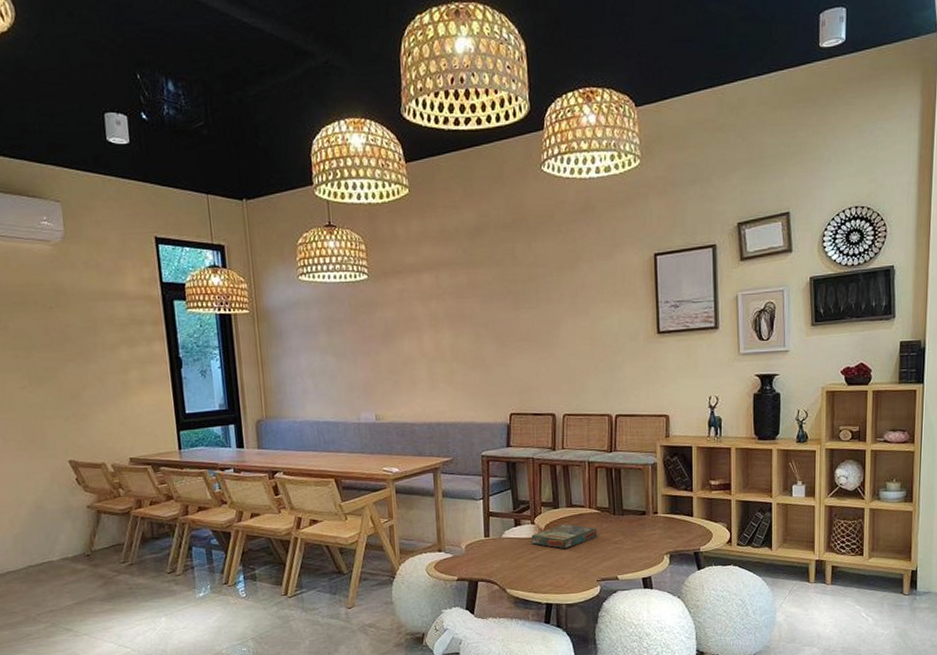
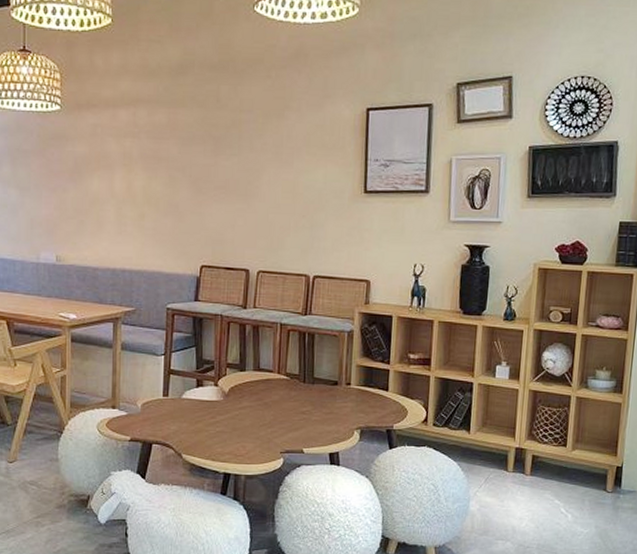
board game: present [531,523,597,549] -> none [213,388,284,416]

